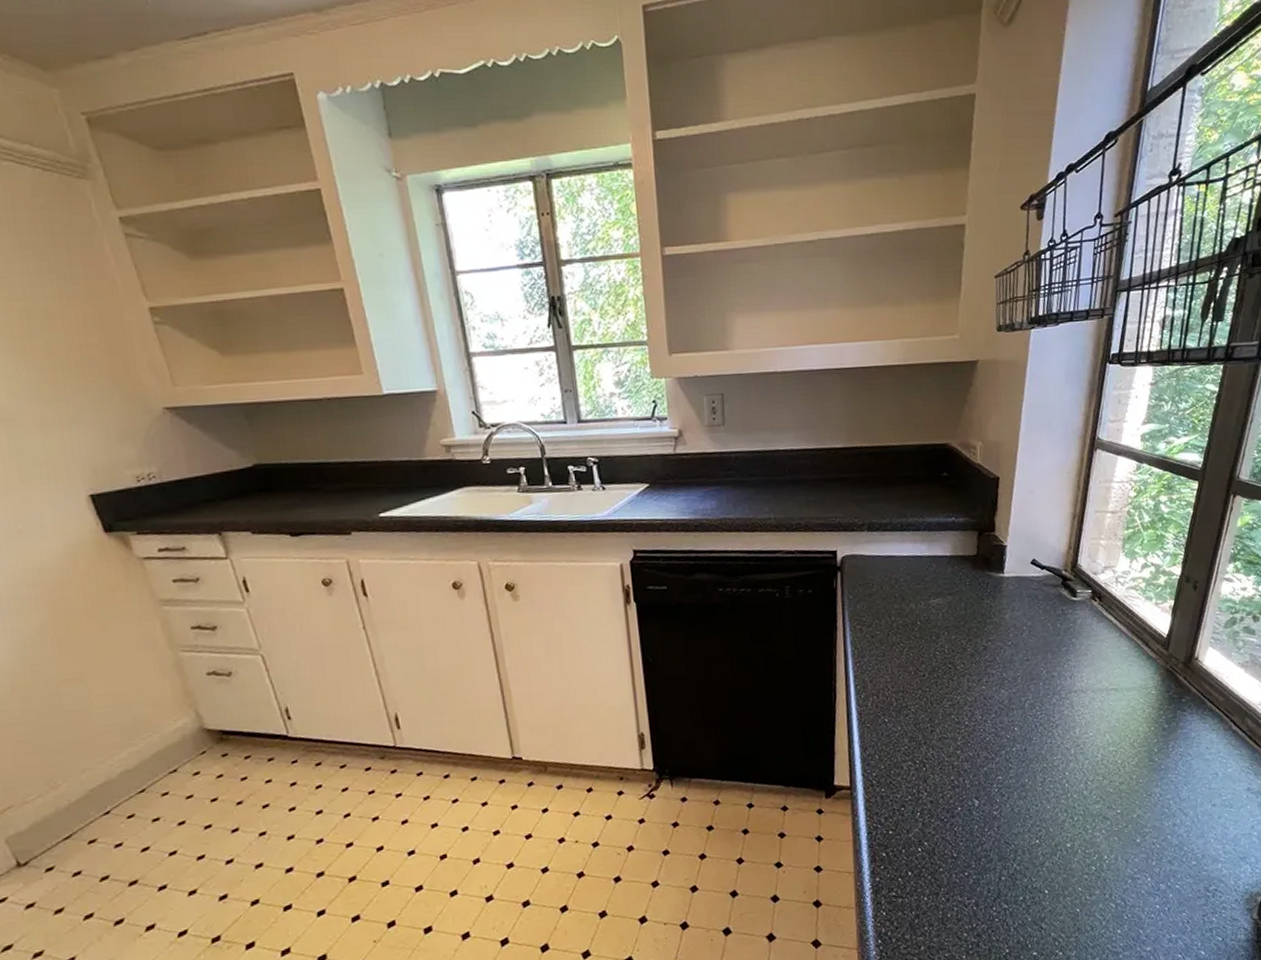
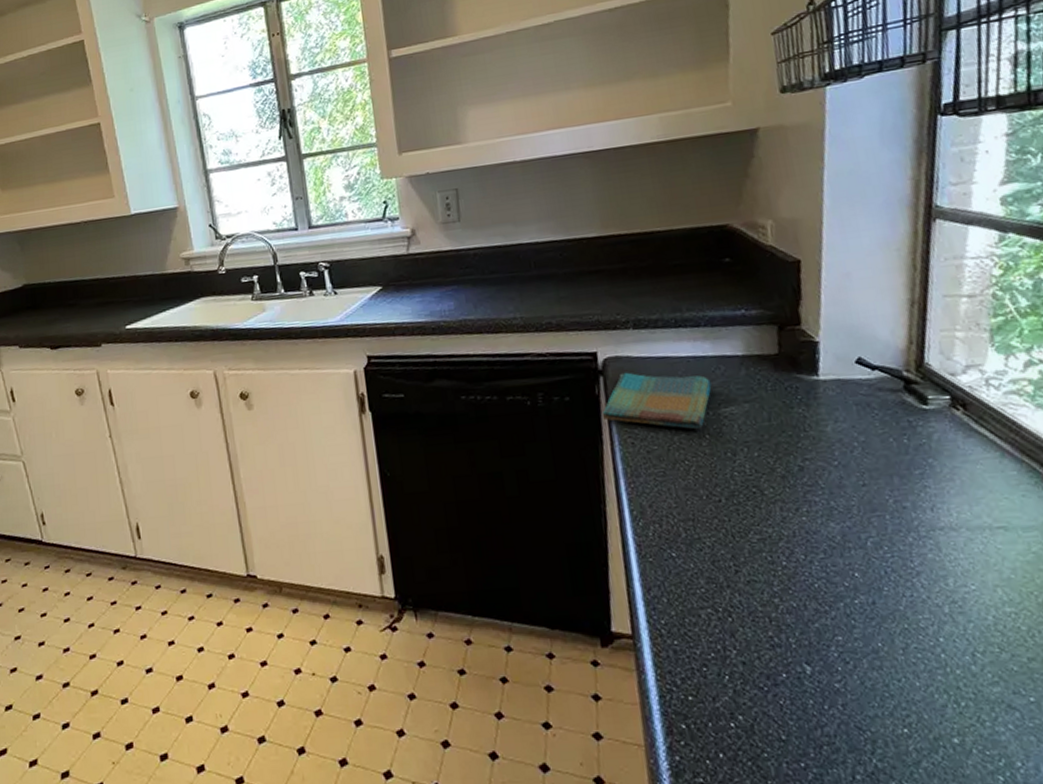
dish towel: none [838,568,925,618] -> present [602,372,712,430]

